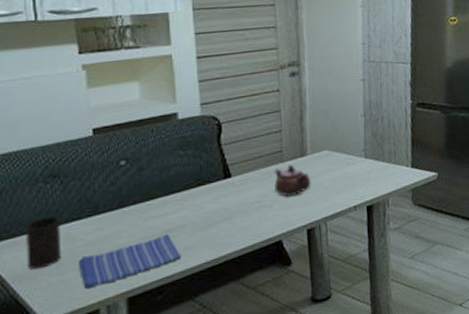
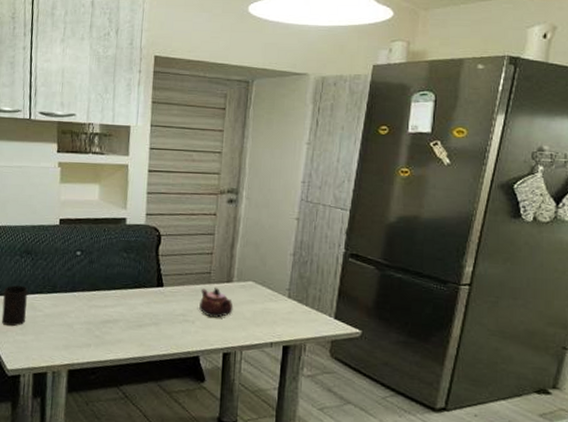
dish towel: present [77,233,181,290] -> none [36,323,113,354]

